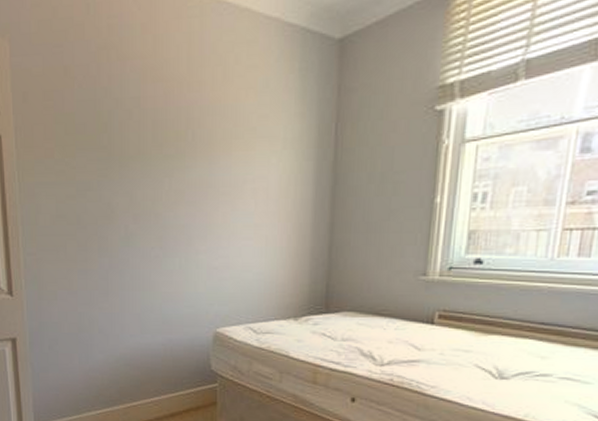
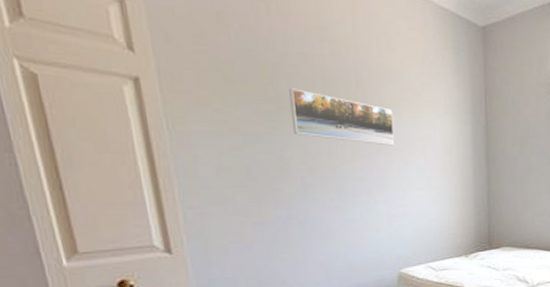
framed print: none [121,134,223,190] -> present [289,88,395,146]

